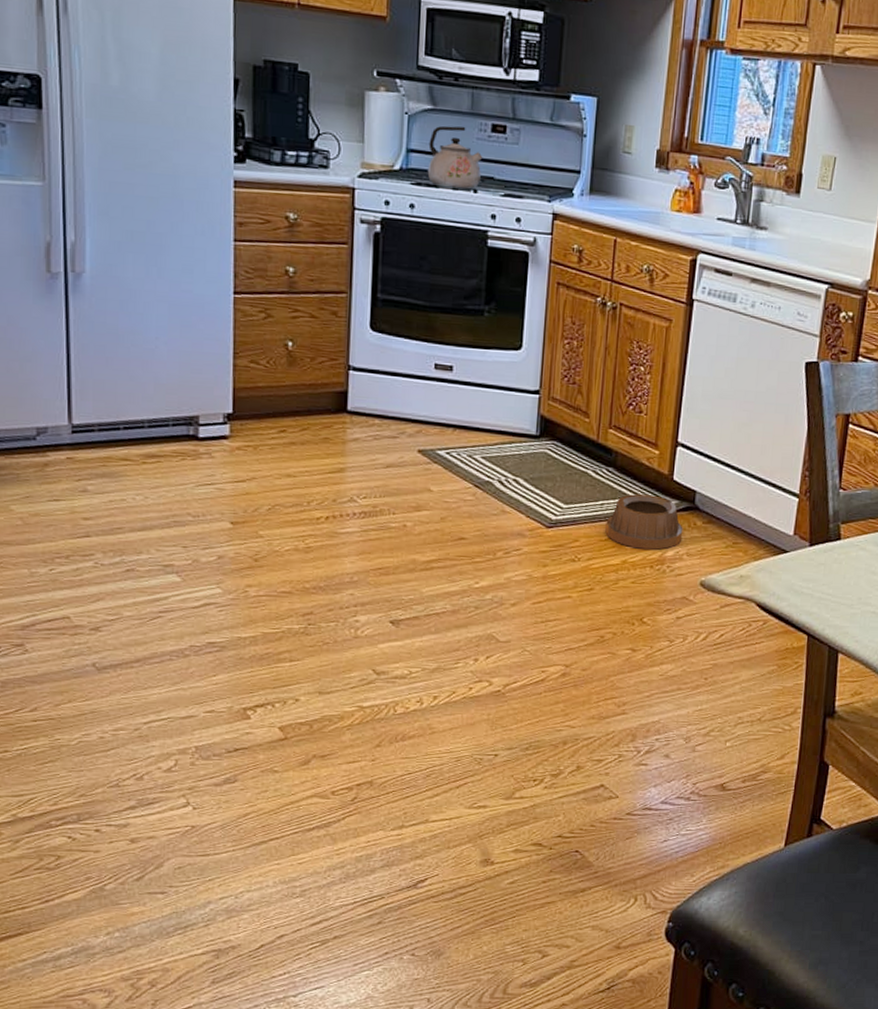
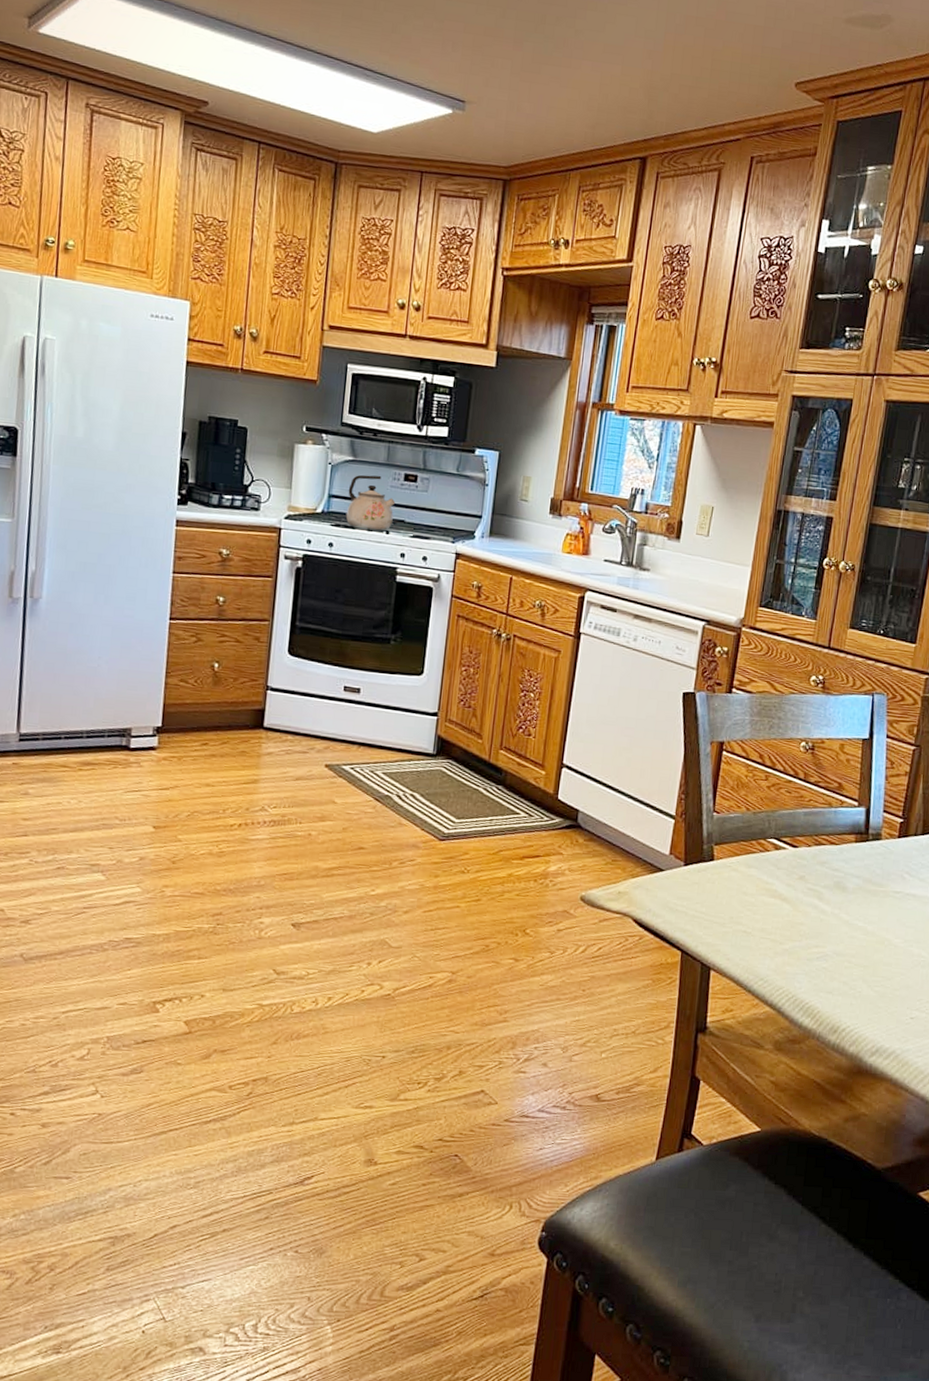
pet bowl: present [605,494,683,550] -> none [493,811,566,865]

